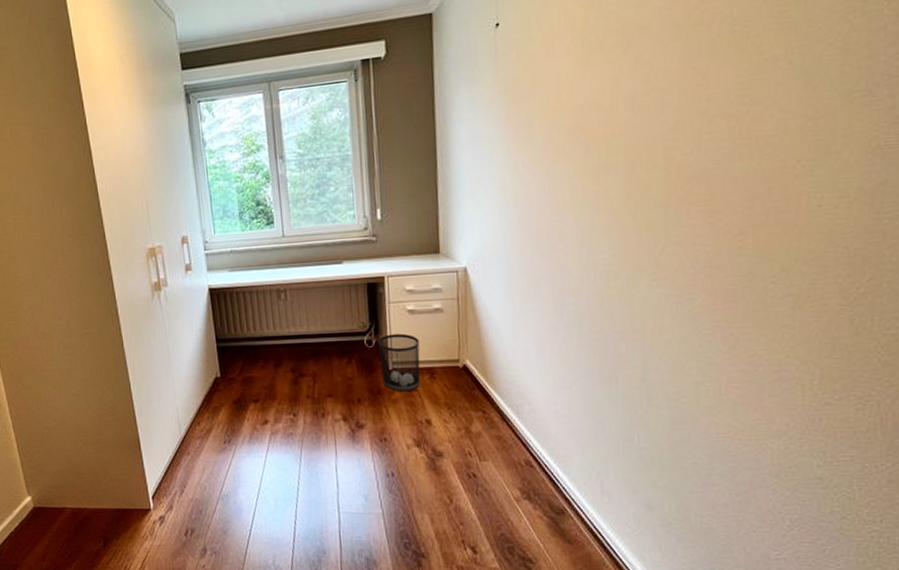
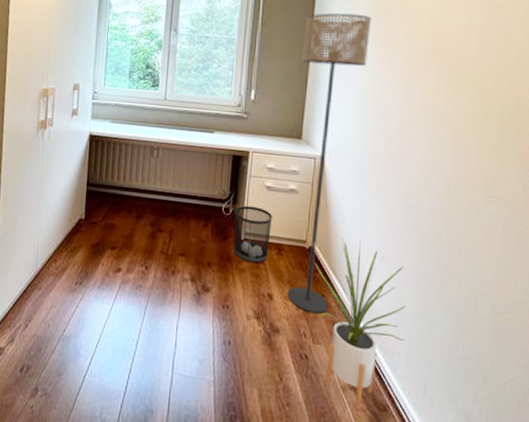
floor lamp: none [426,100,502,432] -> present [288,13,372,314]
house plant: none [471,348,575,518] -> present [315,238,406,411]

